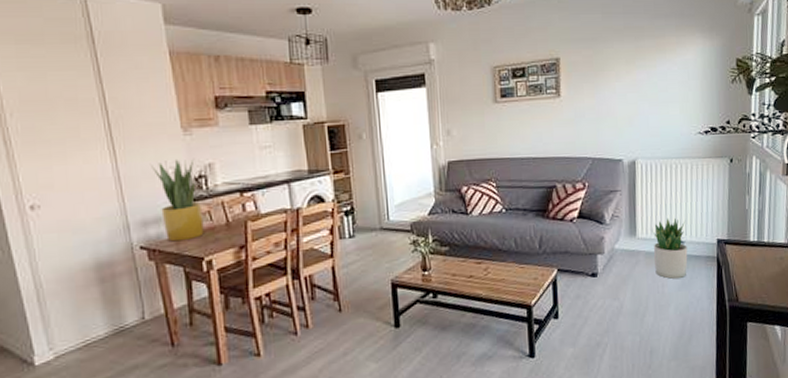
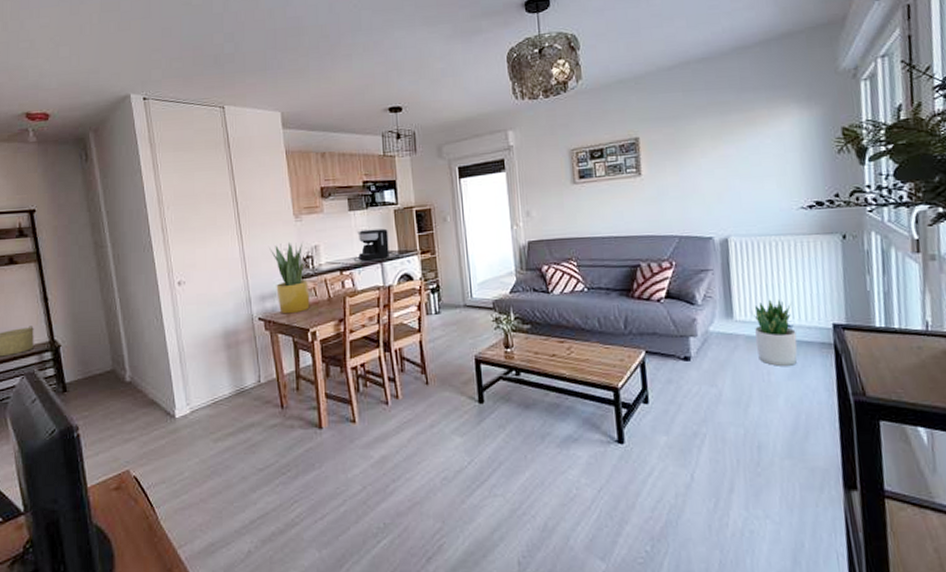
coffee maker: none [255,145,309,183] -> present [353,228,399,263]

